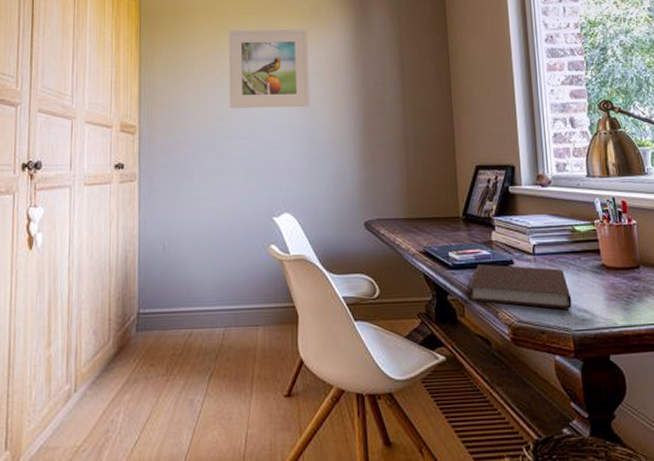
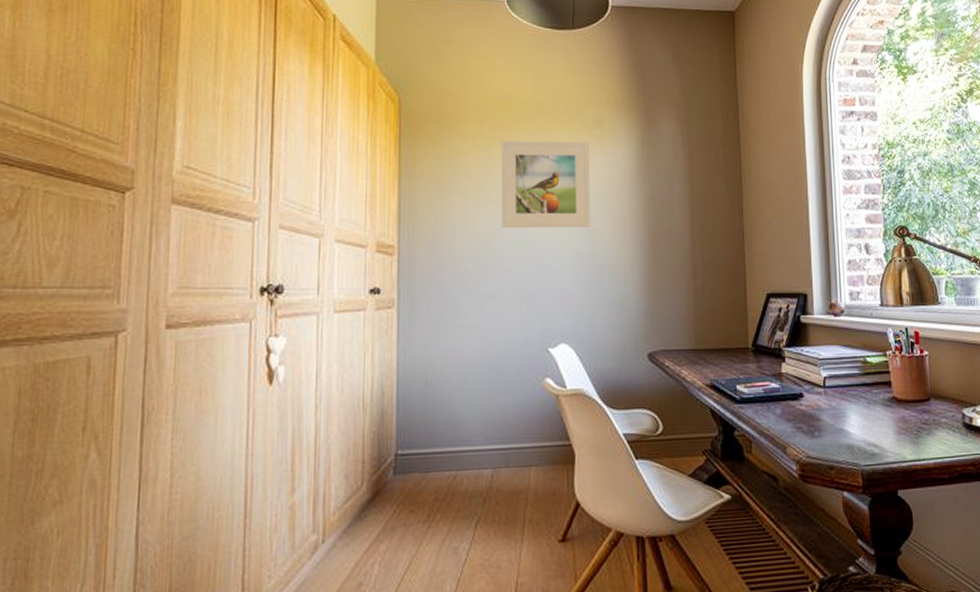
notebook: present [467,264,572,309] -> none [755,397,862,444]

